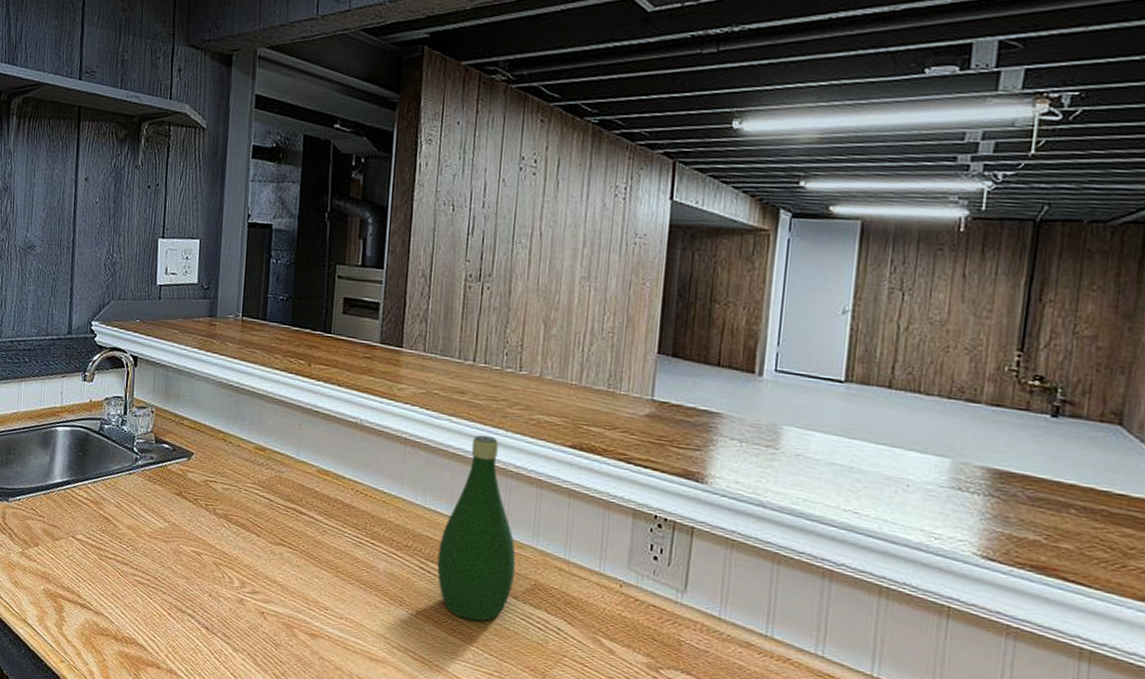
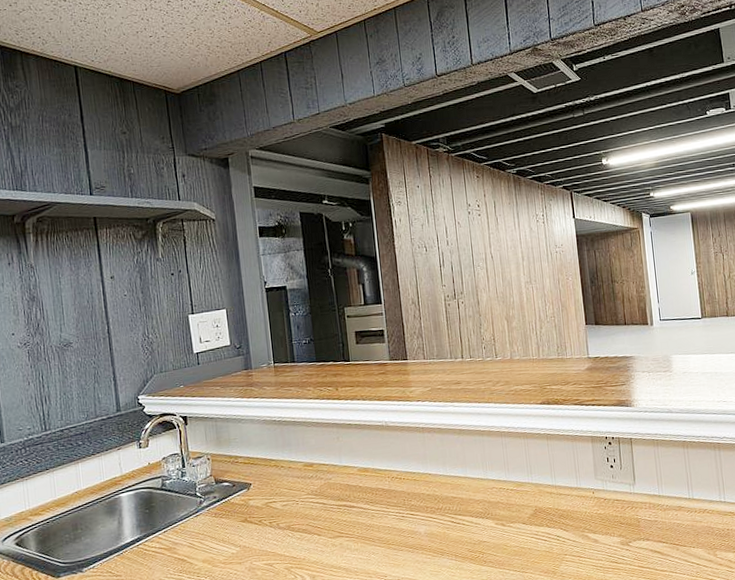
bottle: present [437,434,516,622] -> none [462,410,521,551]

